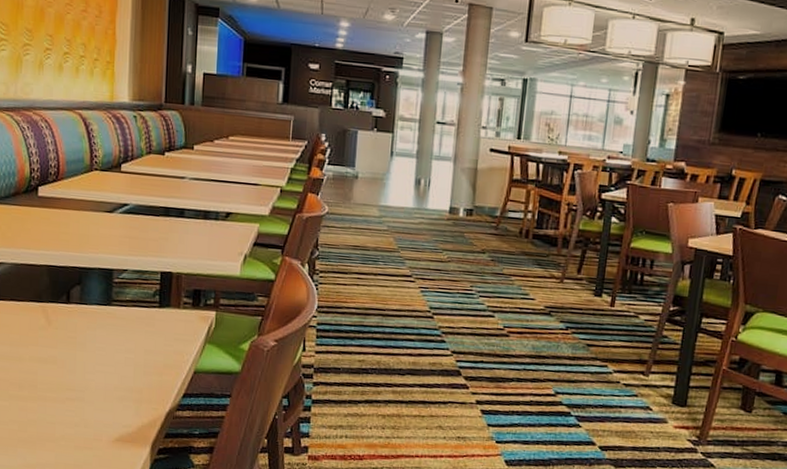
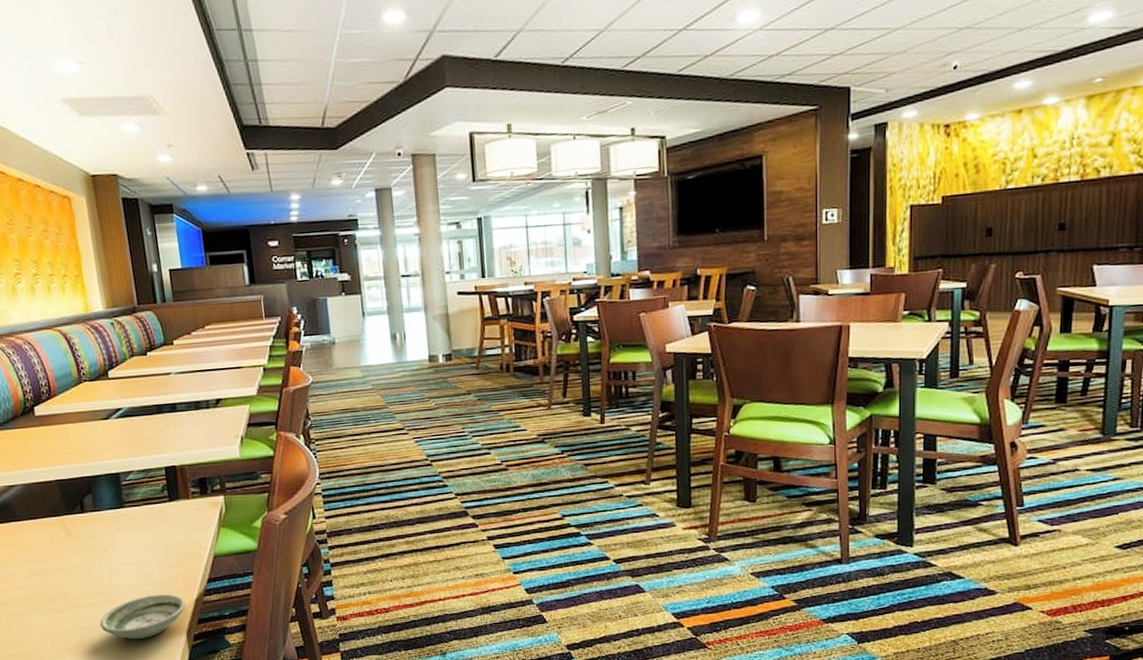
saucer: none [63,400,156,444] -> present [99,594,186,639]

